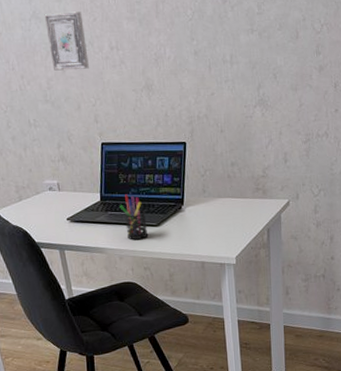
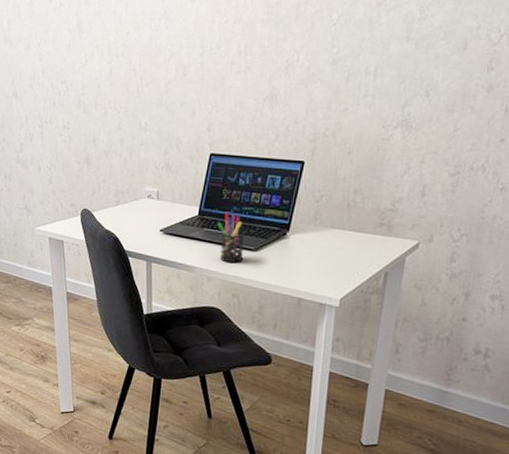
picture frame: present [44,11,89,71] -> none [174,12,214,74]

